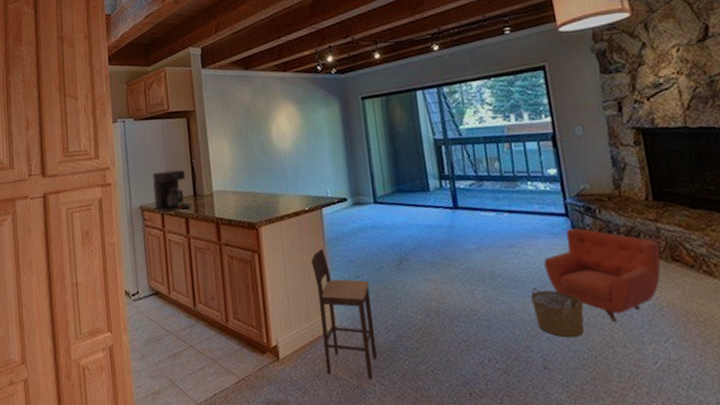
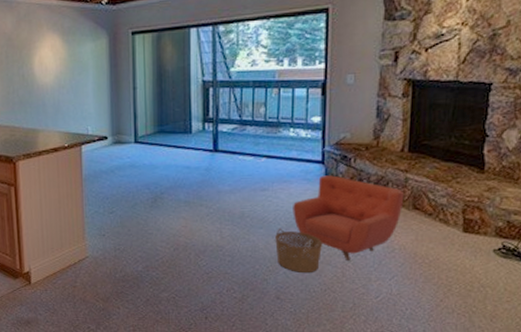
bar stool: present [311,248,378,380] -> none [68,184,124,304]

